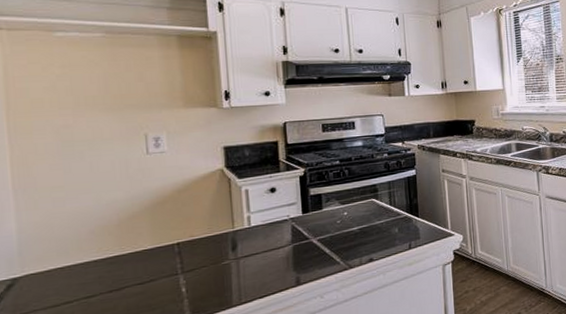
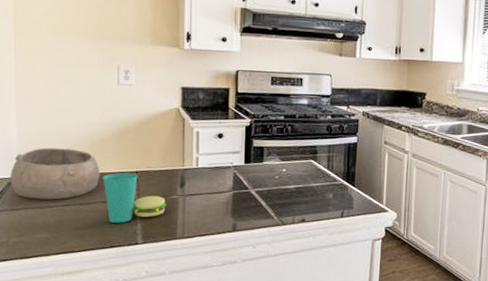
bowl: none [9,231,132,299] -> present [10,147,100,200]
cup: none [135,246,218,305] -> present [103,173,167,223]

